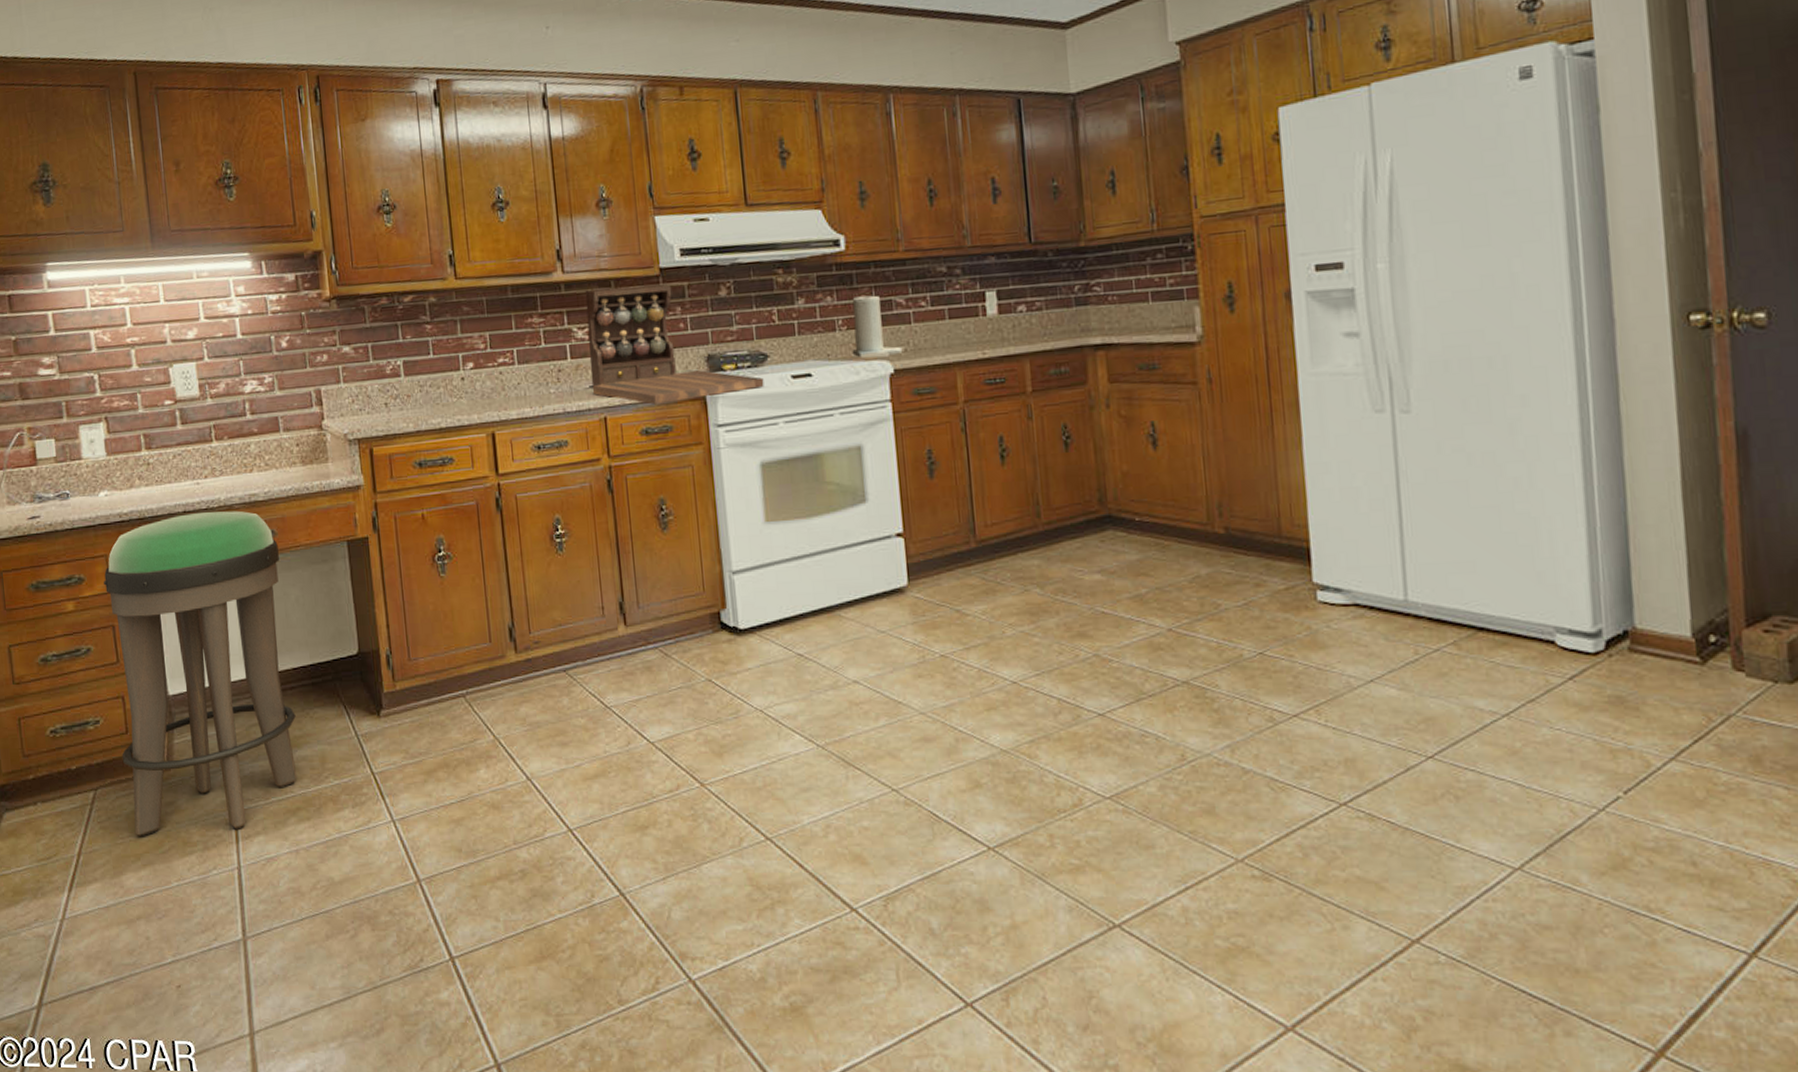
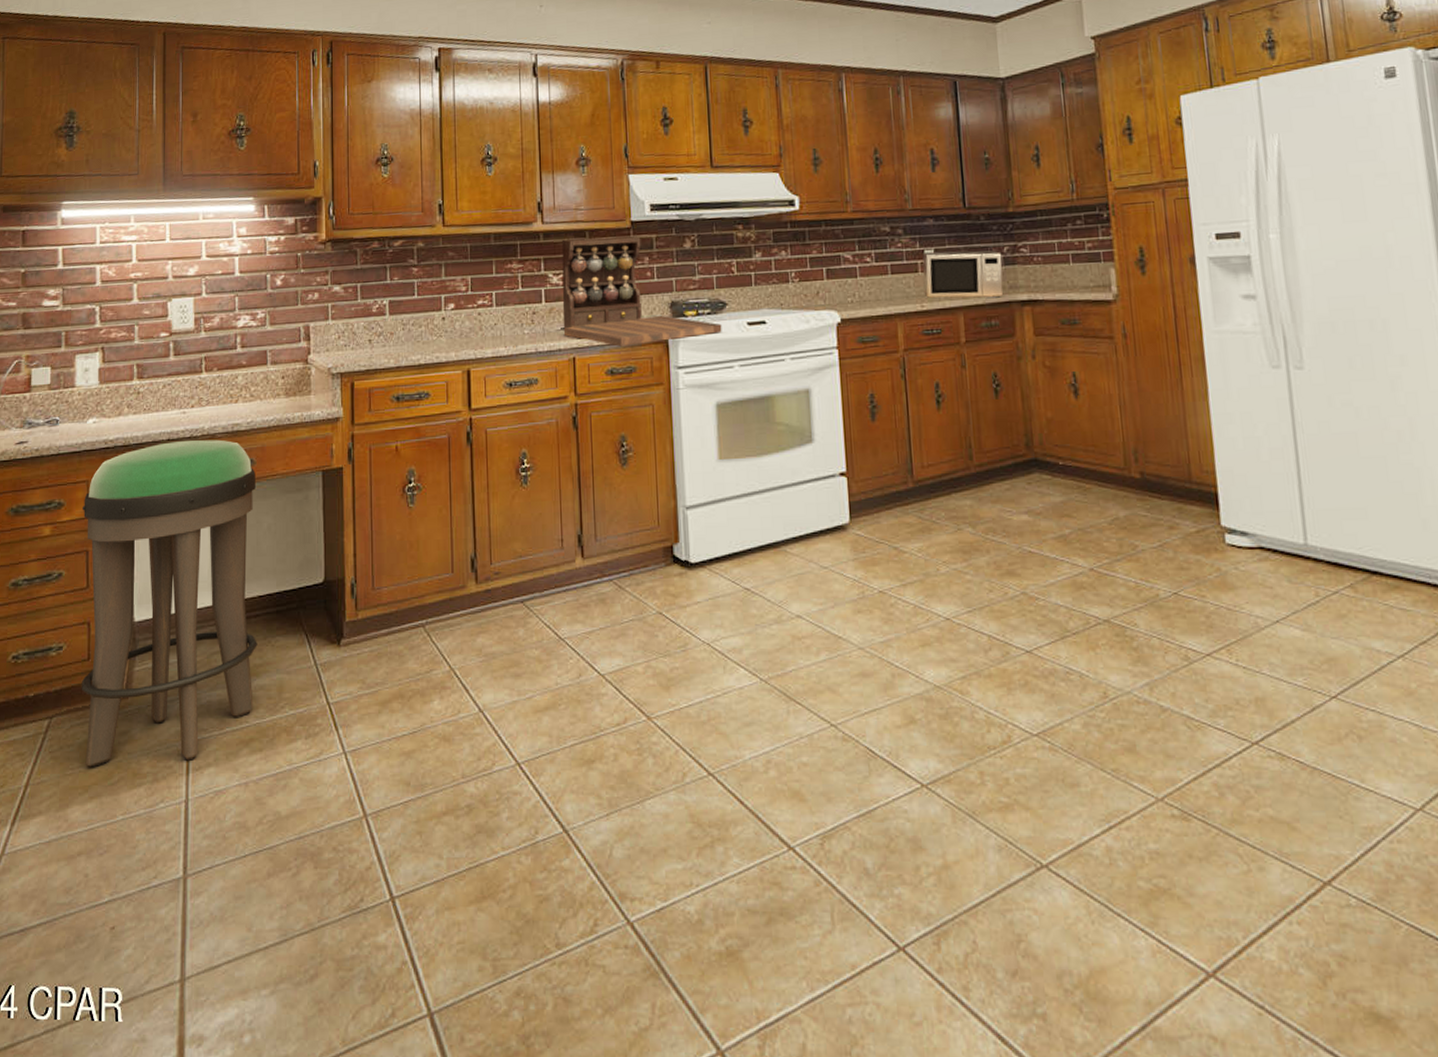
paper towel: present [852,295,903,358] -> none [803,251,849,309]
microwave: none [983,290,1074,344] -> present [922,250,1003,298]

